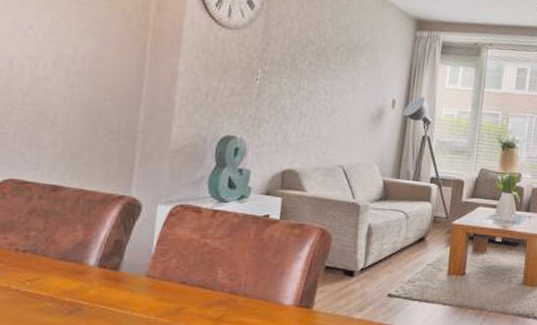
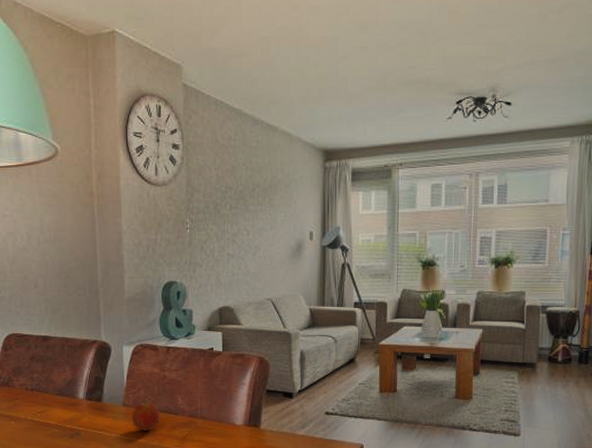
fruit: none [155,270,193,310] -> present [131,399,161,432]

